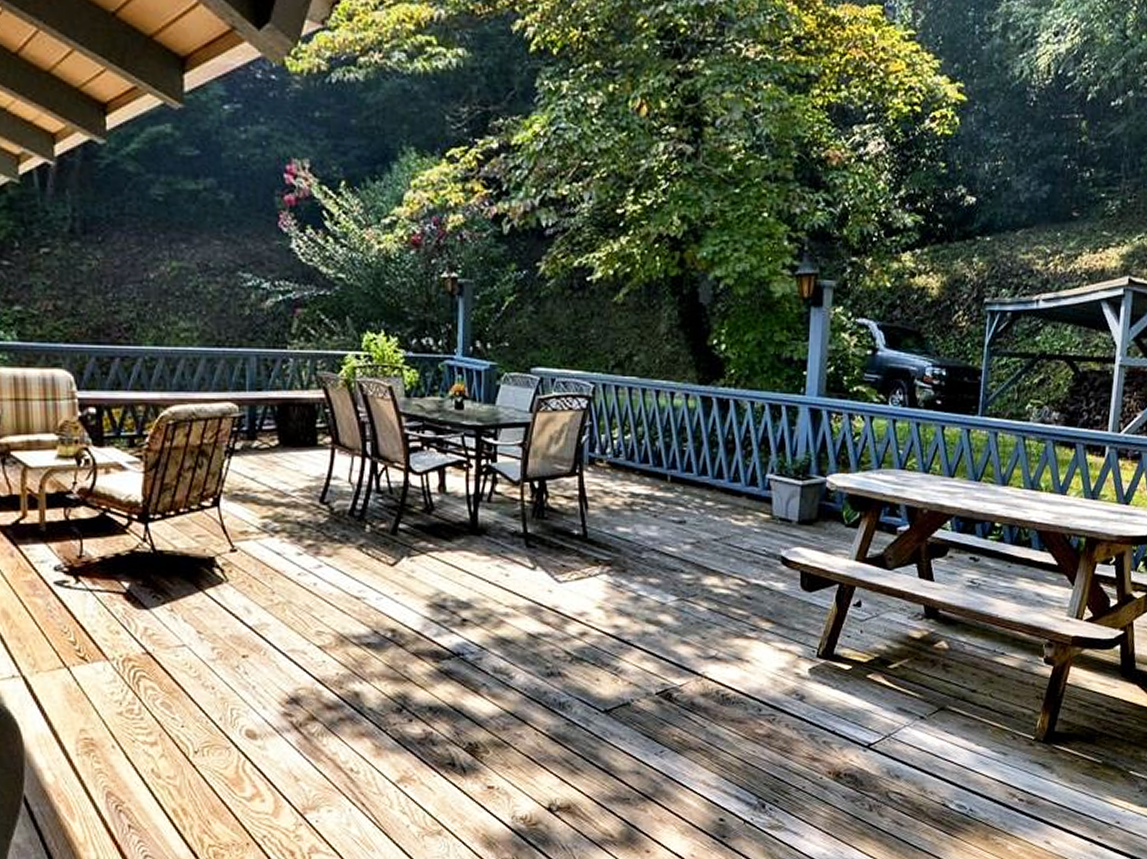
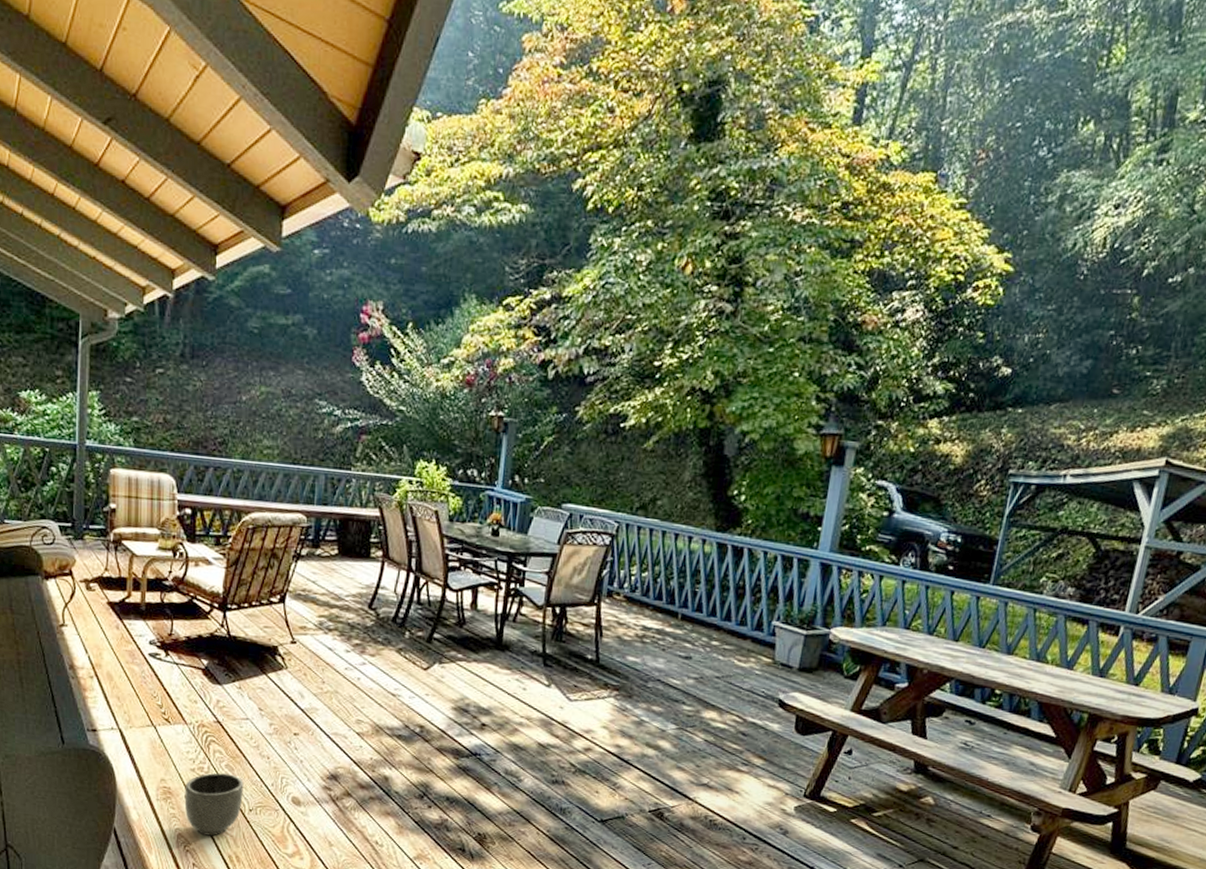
planter: none [111,713,186,790] -> present [184,772,244,836]

